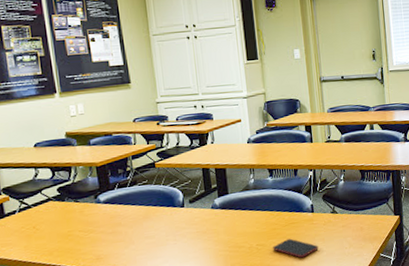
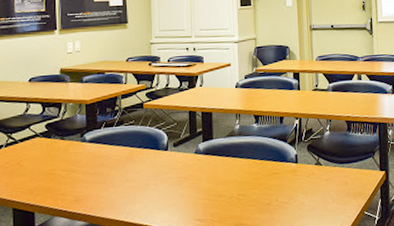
smartphone: present [272,238,319,258] -> none [253,189,301,212]

